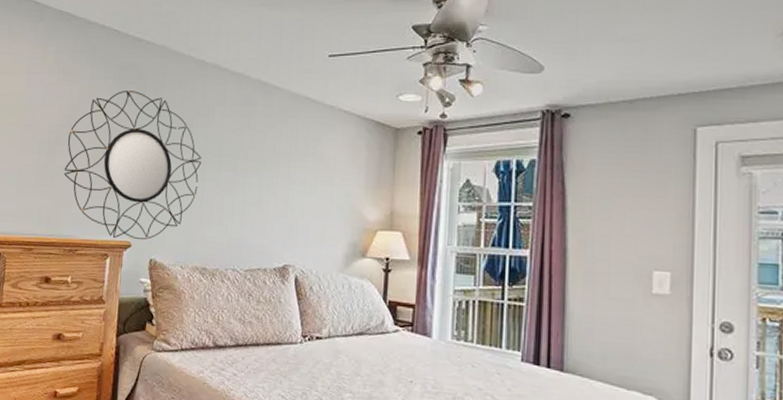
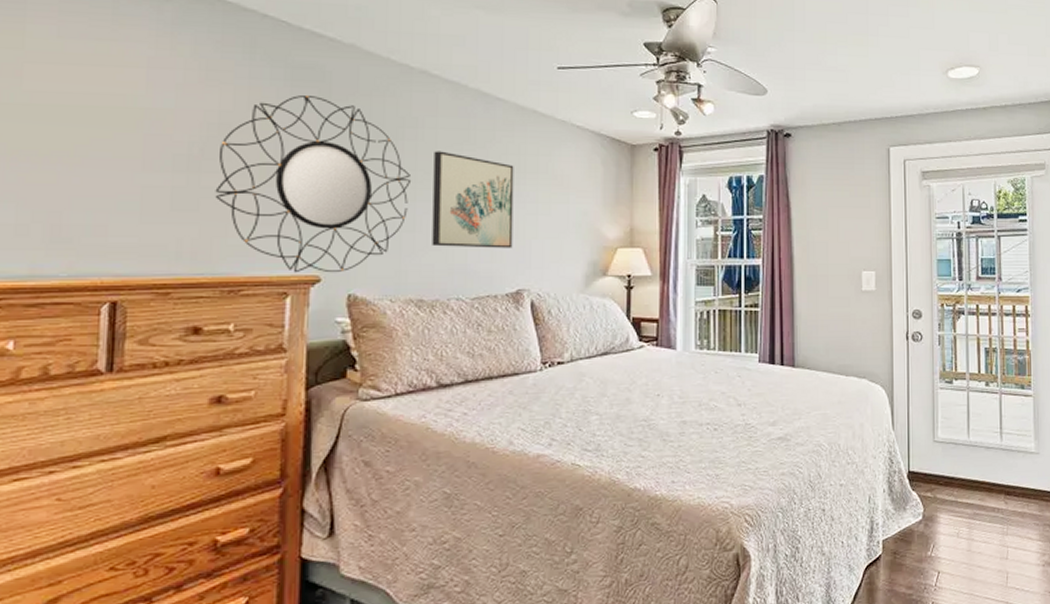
wall art: none [215,136,286,226] -> present [432,151,514,248]

